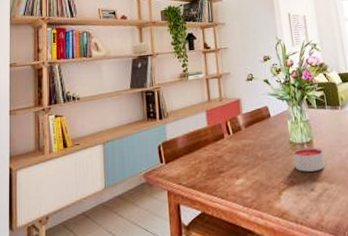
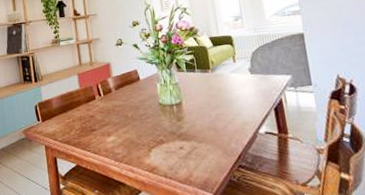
candle: present [293,147,325,172] -> none [162,108,194,132]

